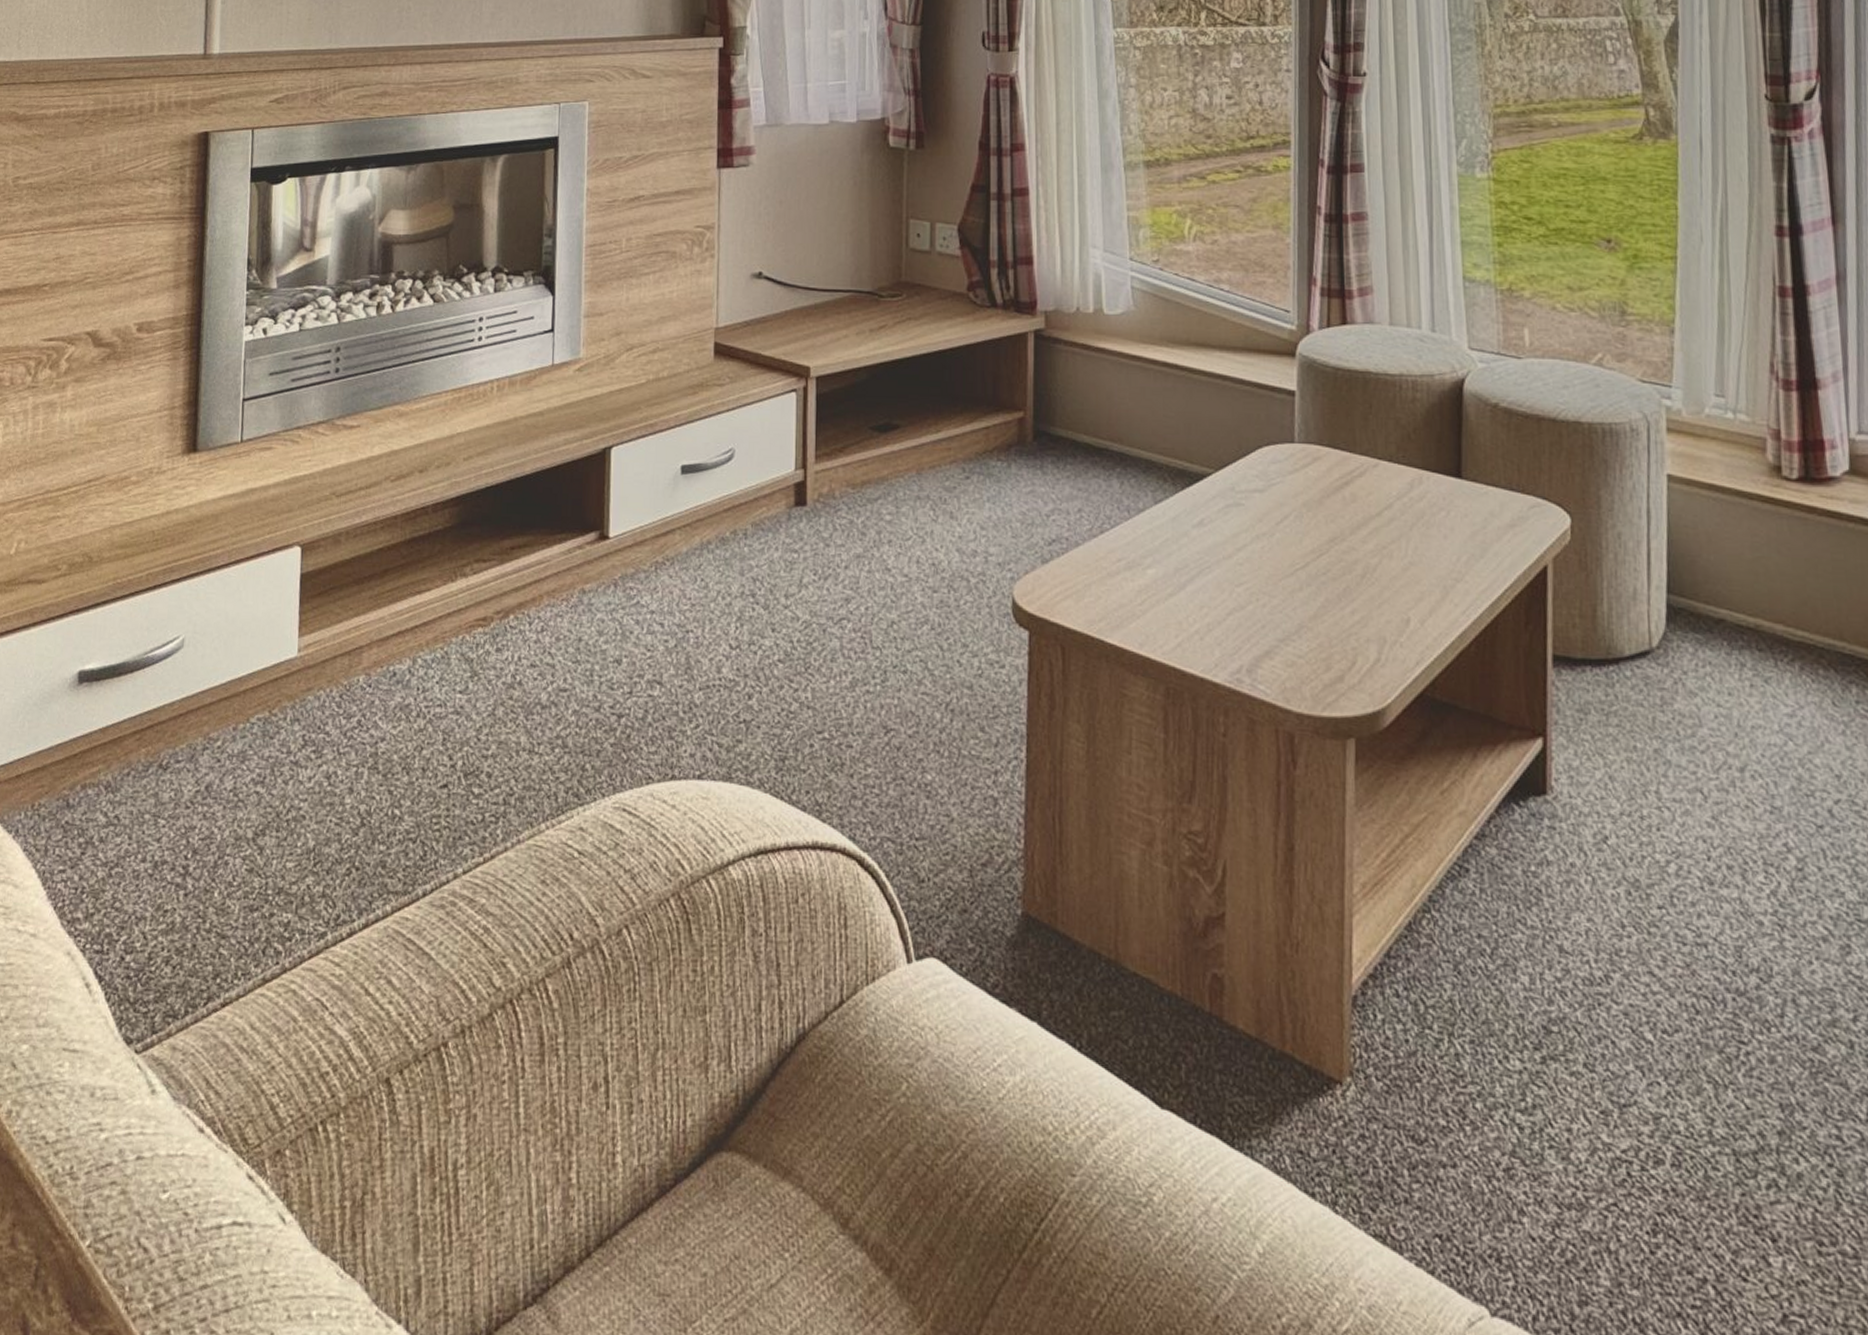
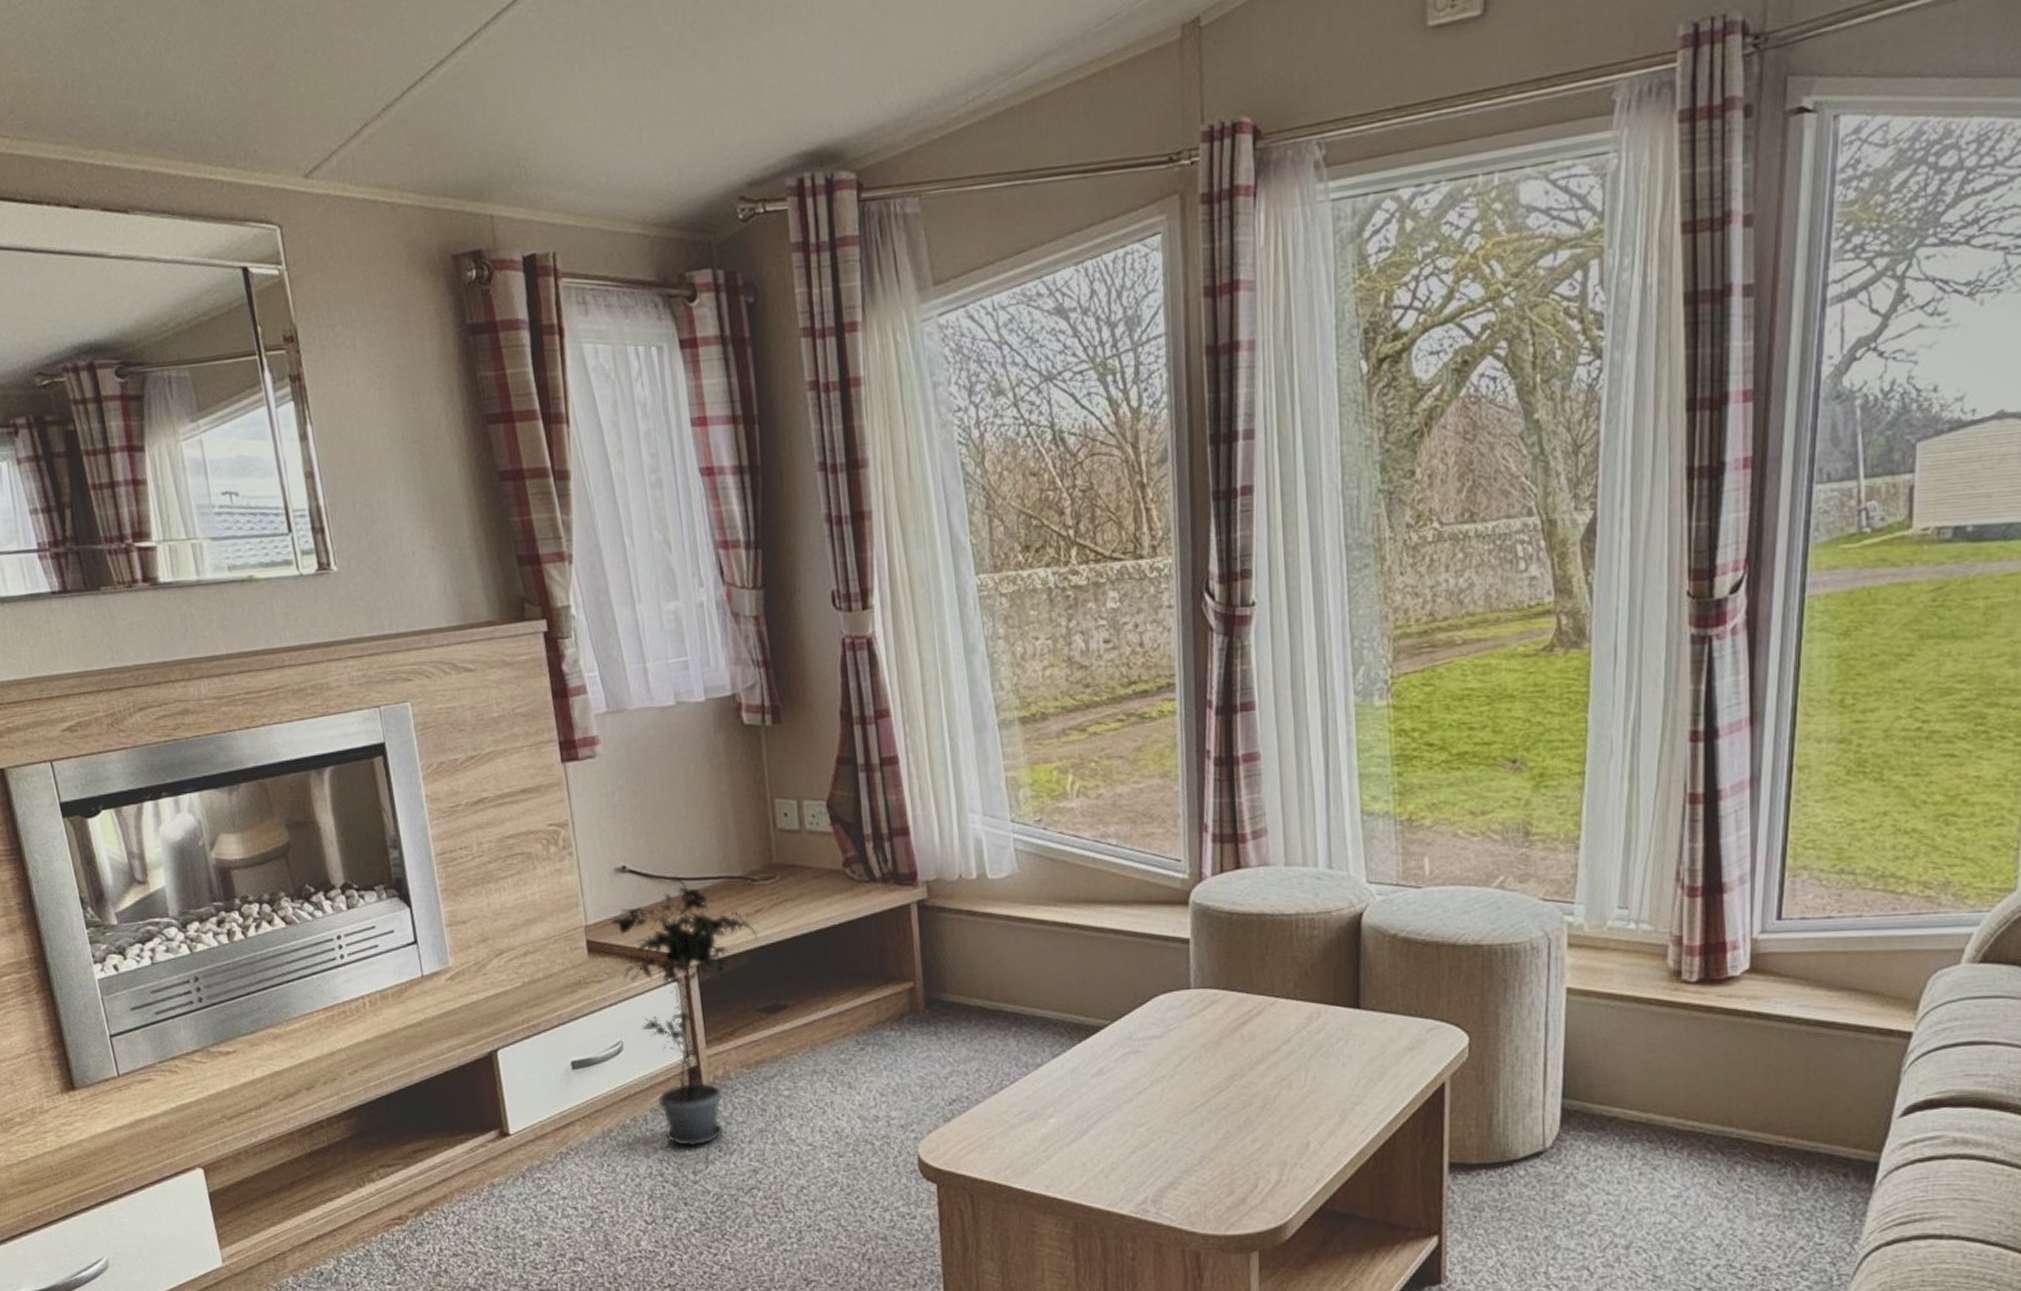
potted plant: none [740,286,880,567] -> present [610,876,759,1147]

